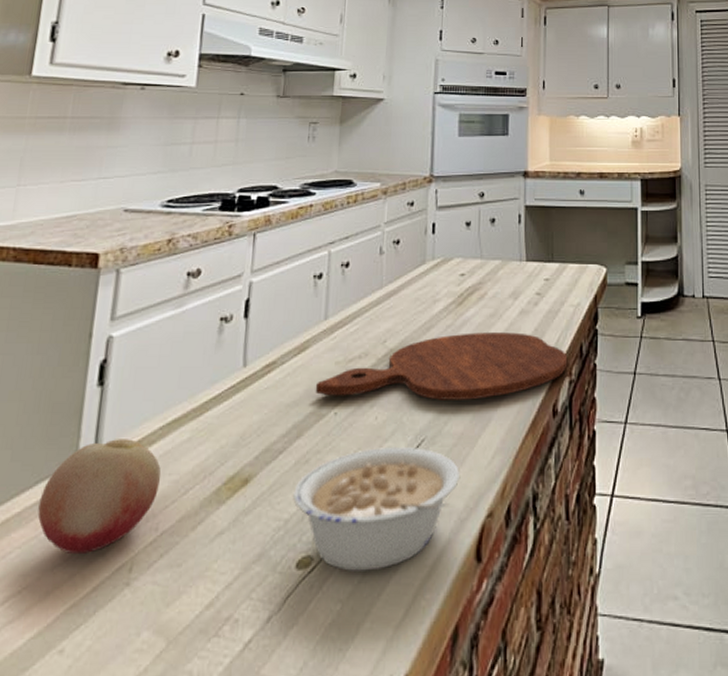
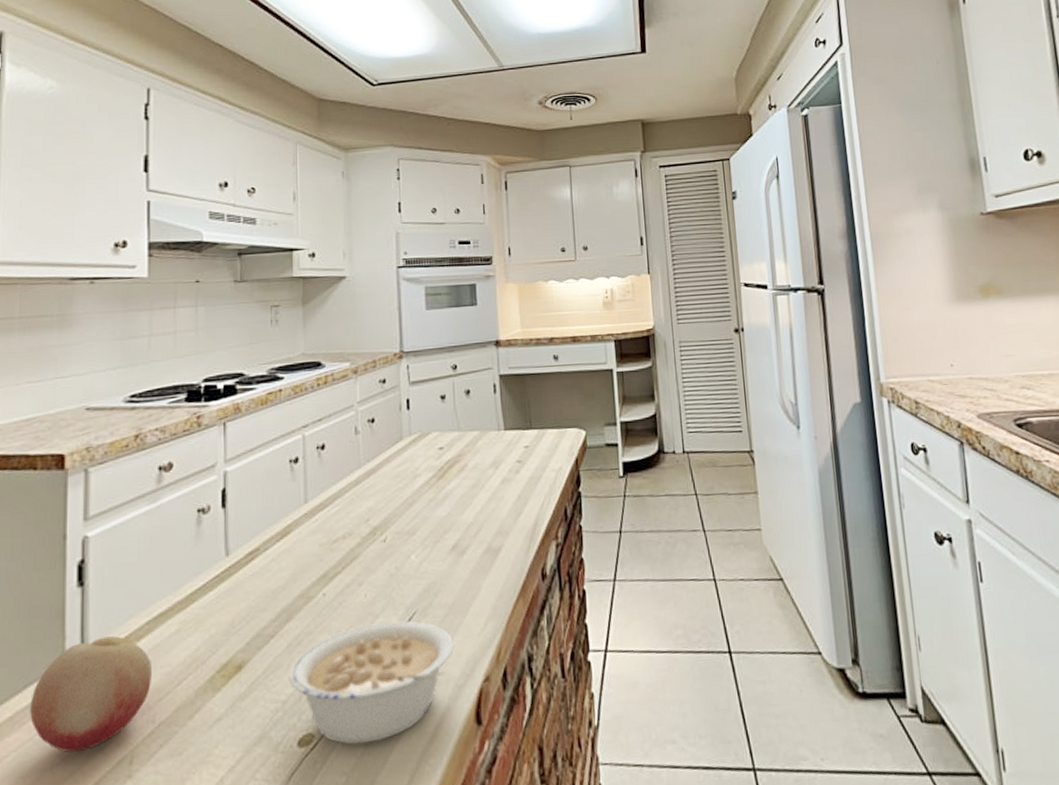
cutting board: present [315,332,568,400] -> none [301,501,553,578]

